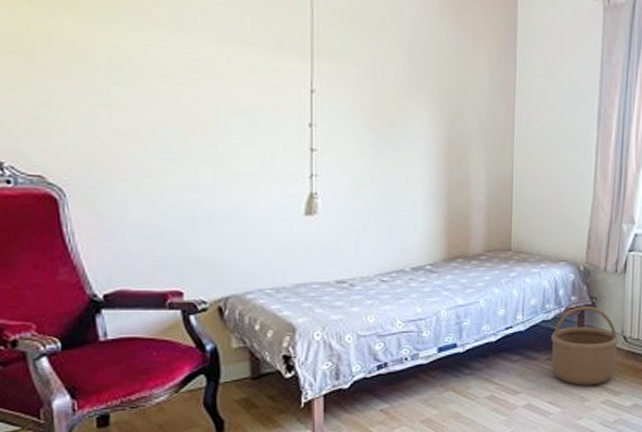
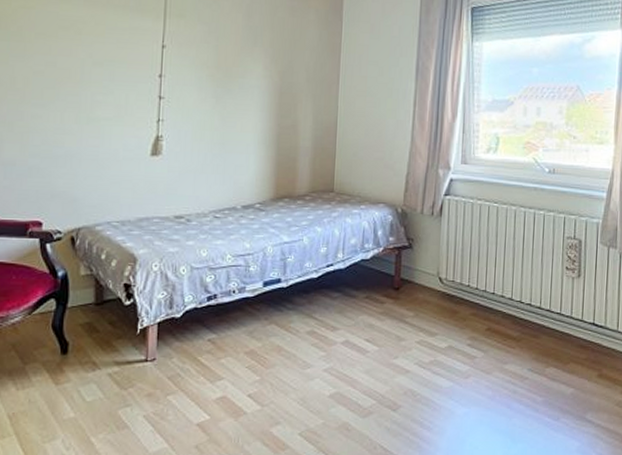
basket: present [551,306,619,385] -> none [369,247,435,325]

